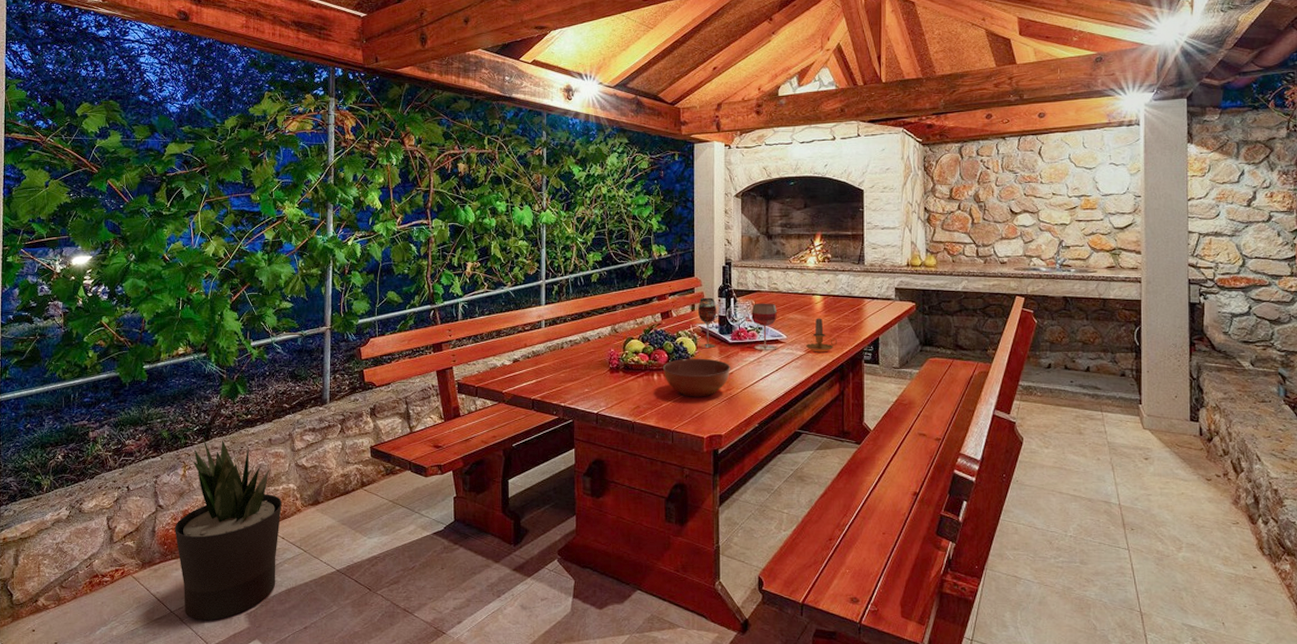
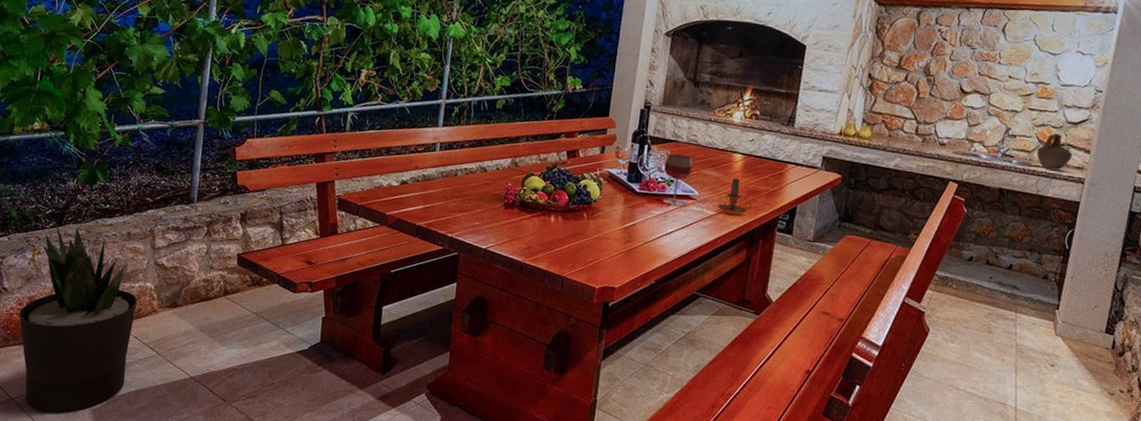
bowl: present [662,358,731,397] -> none [561,203,635,246]
wineglass: present [697,297,717,349] -> none [604,140,629,196]
jug: none [1091,240,1125,274] -> present [1036,133,1073,171]

